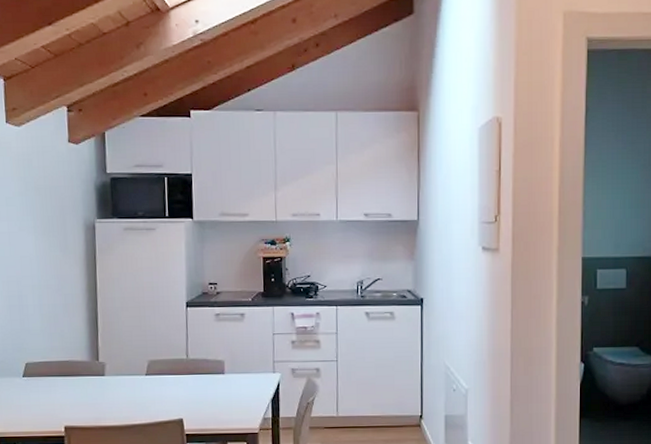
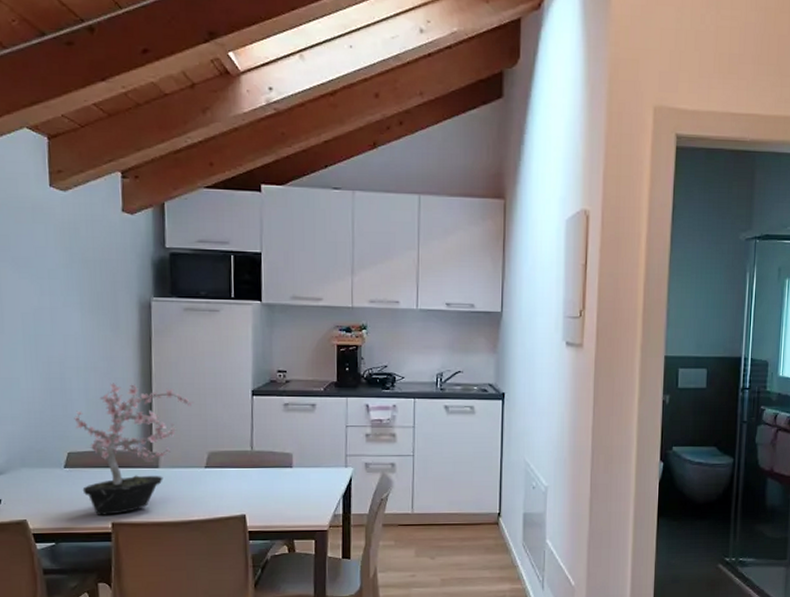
potted plant: none [30,298,135,420] -> present [74,383,194,515]

